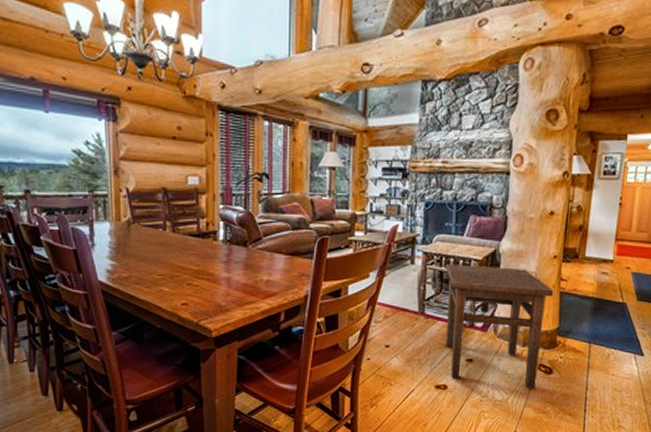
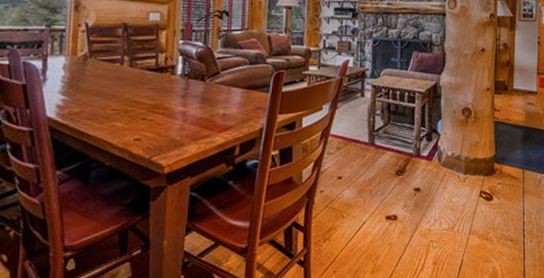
side table: present [445,264,554,389] -> none [392,97,489,216]

